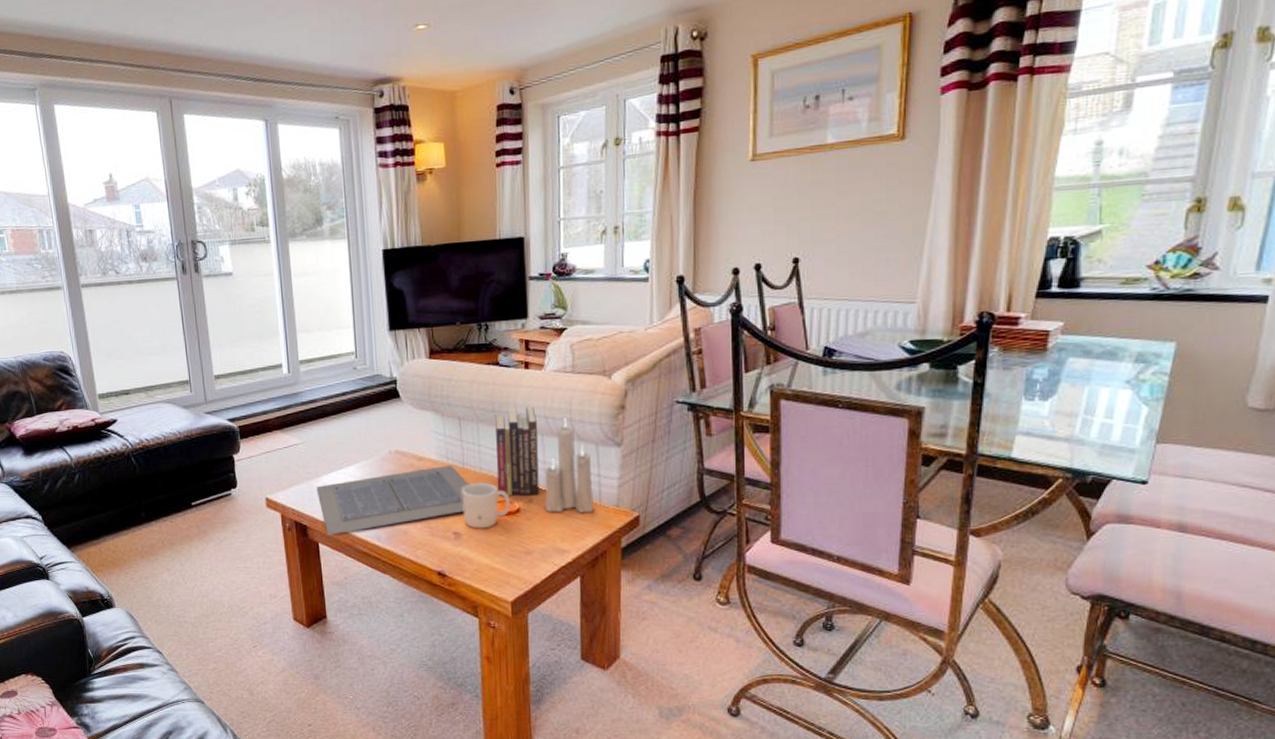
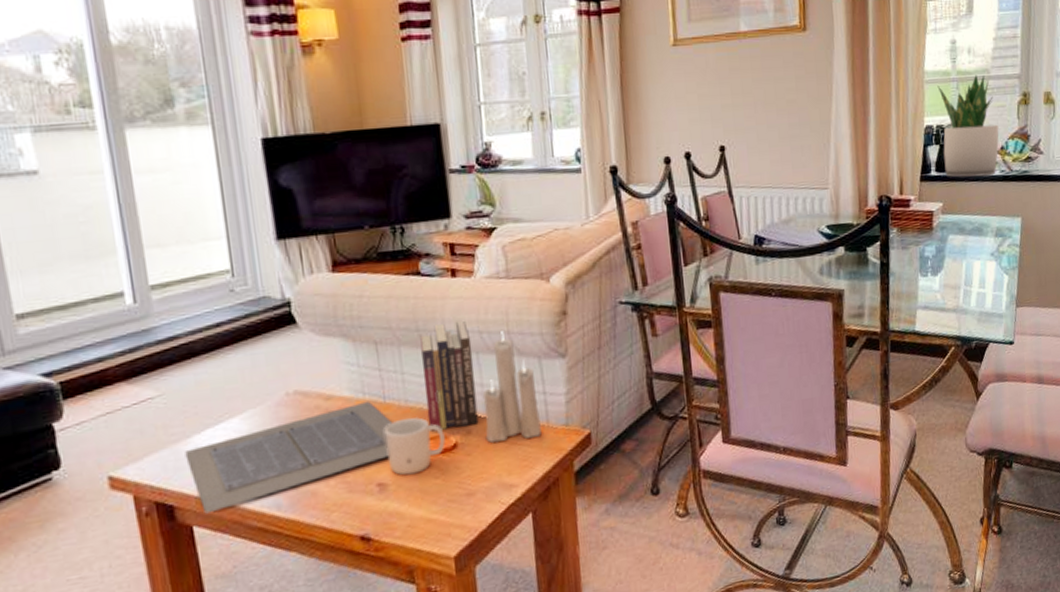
planter: none [1071,179,1155,295] -> present [937,75,999,178]

